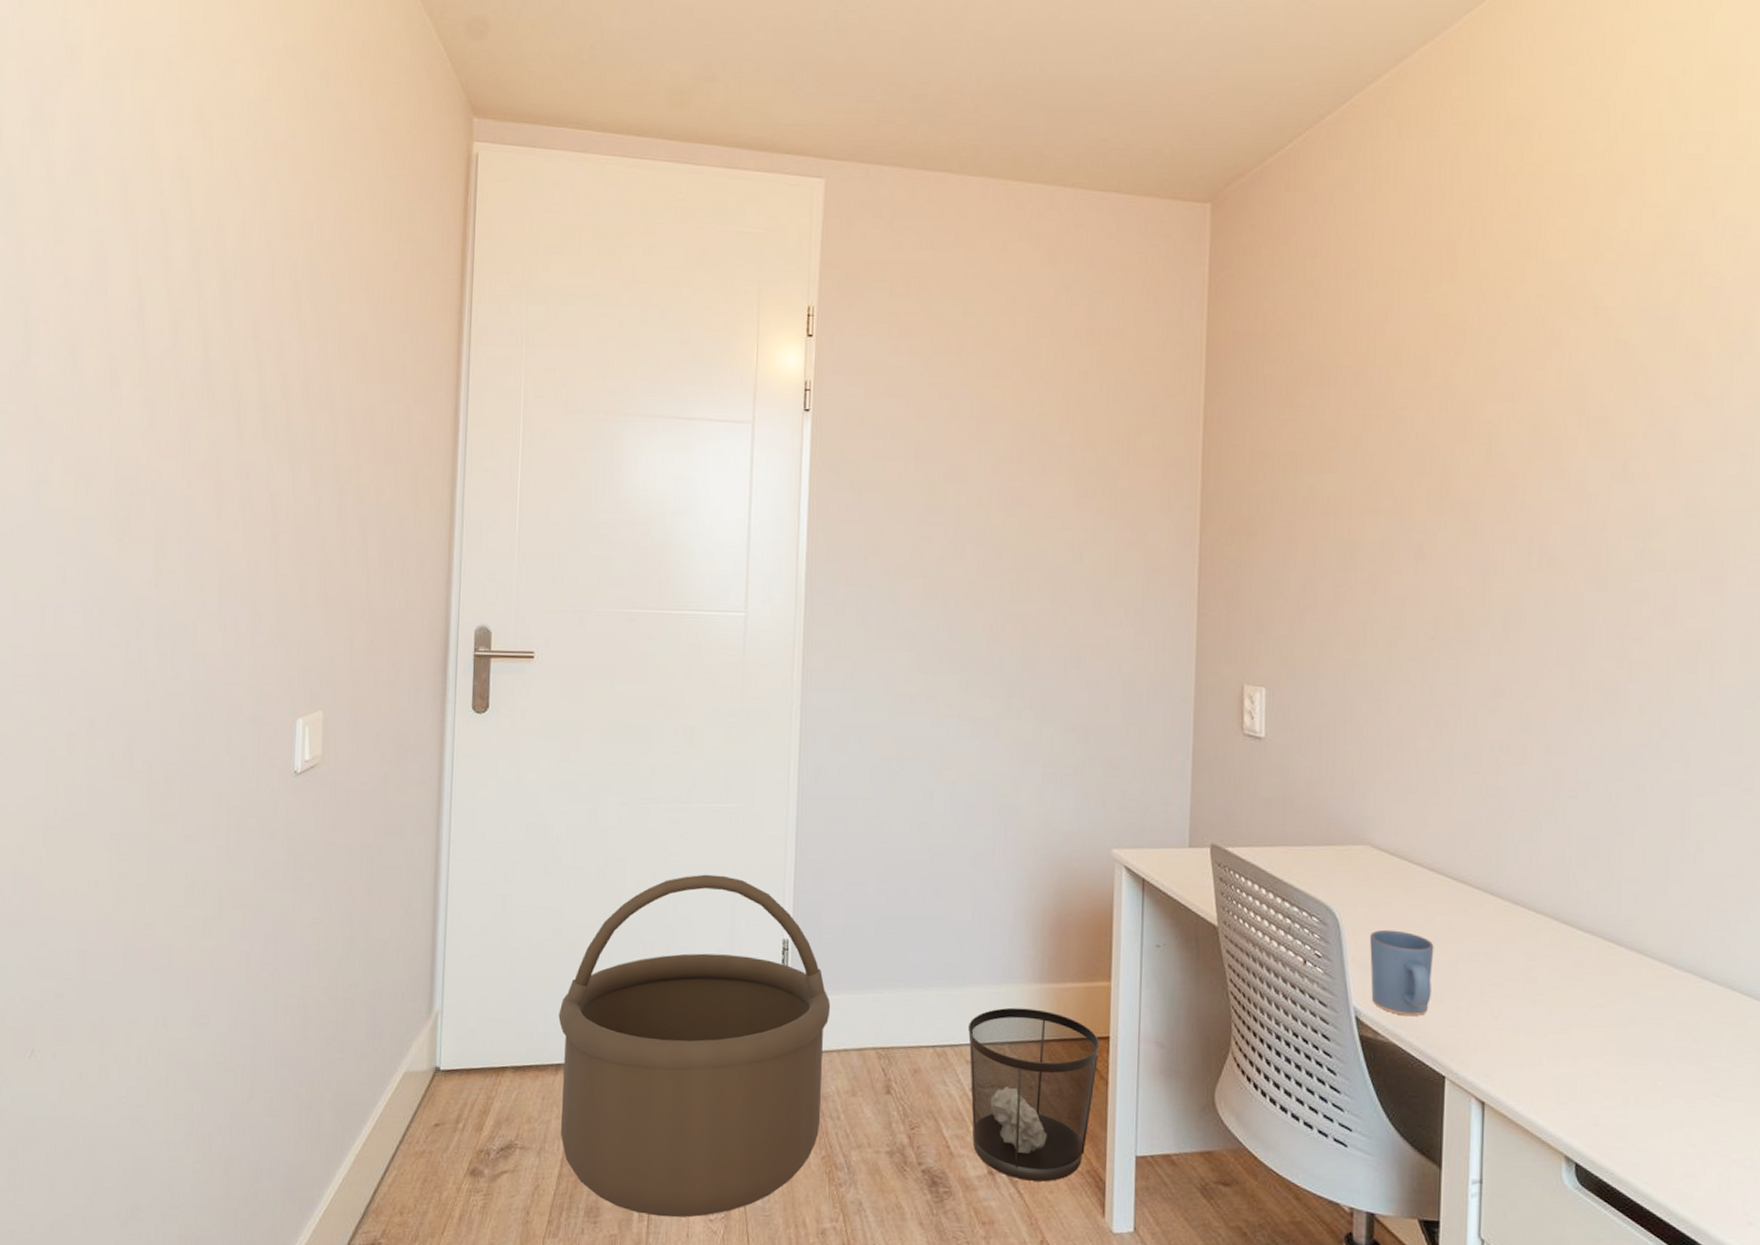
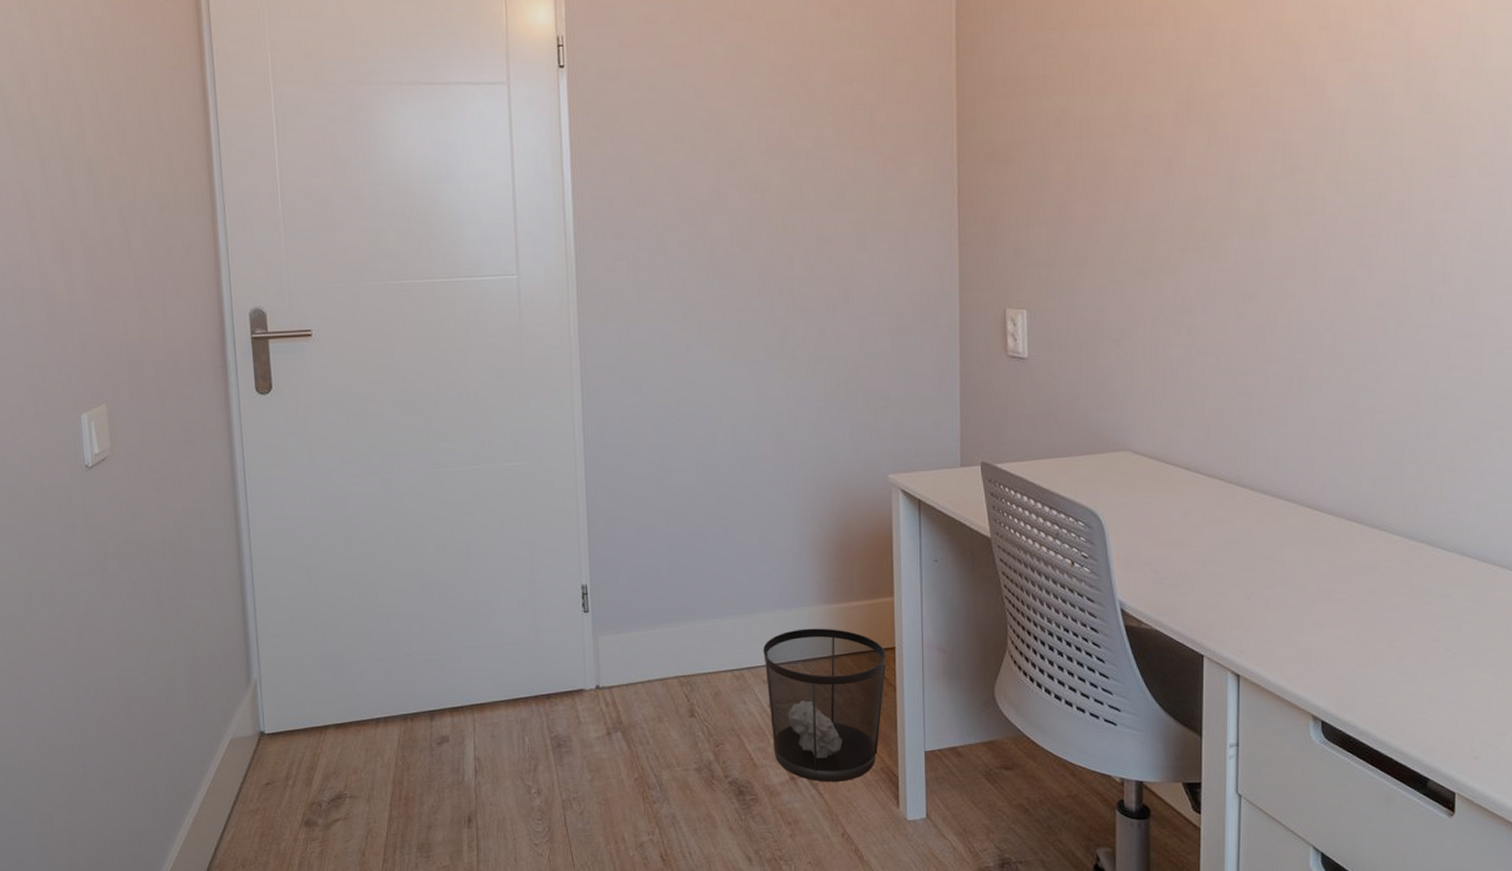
basket: present [558,874,831,1218] -> none [373,530,632,846]
mug: present [1370,929,1434,1017] -> none [1132,527,1191,604]

